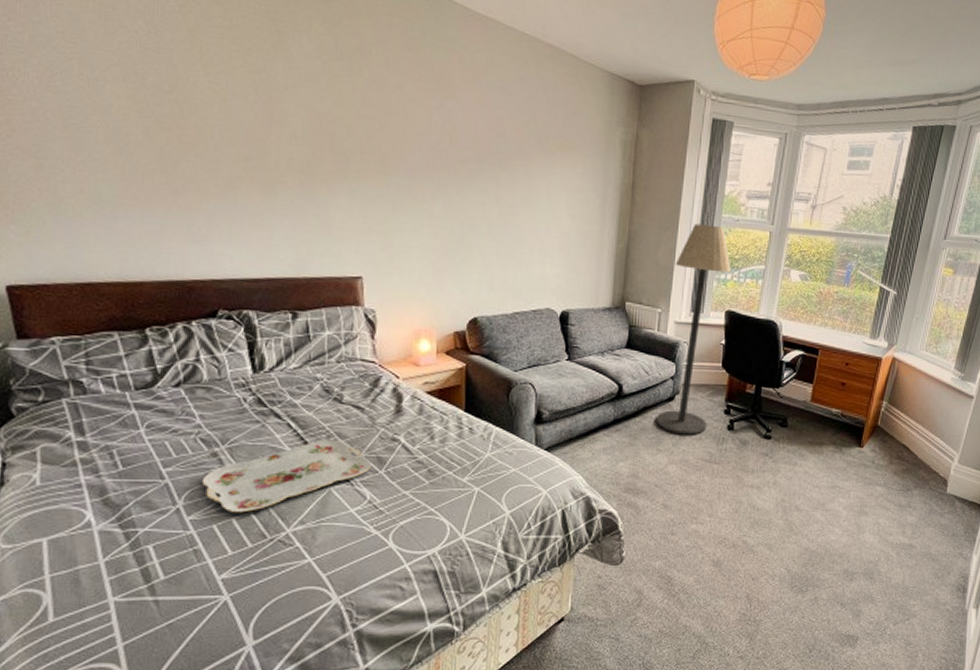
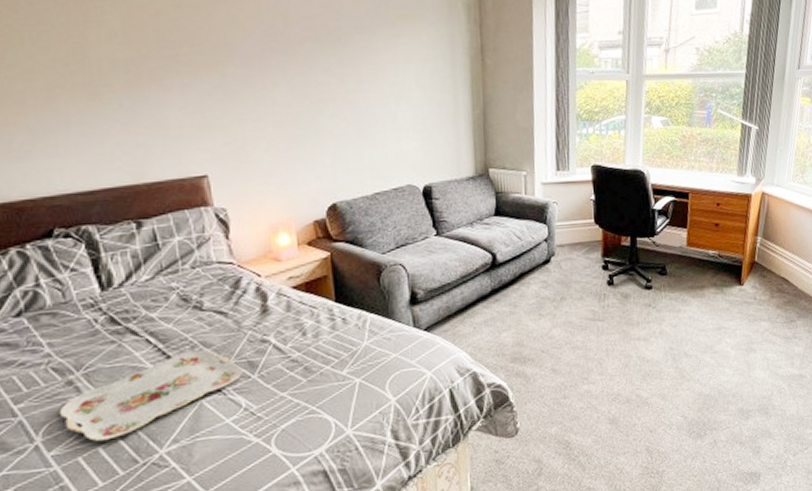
floor lamp: present [655,223,731,435] -> none [534,80,592,297]

